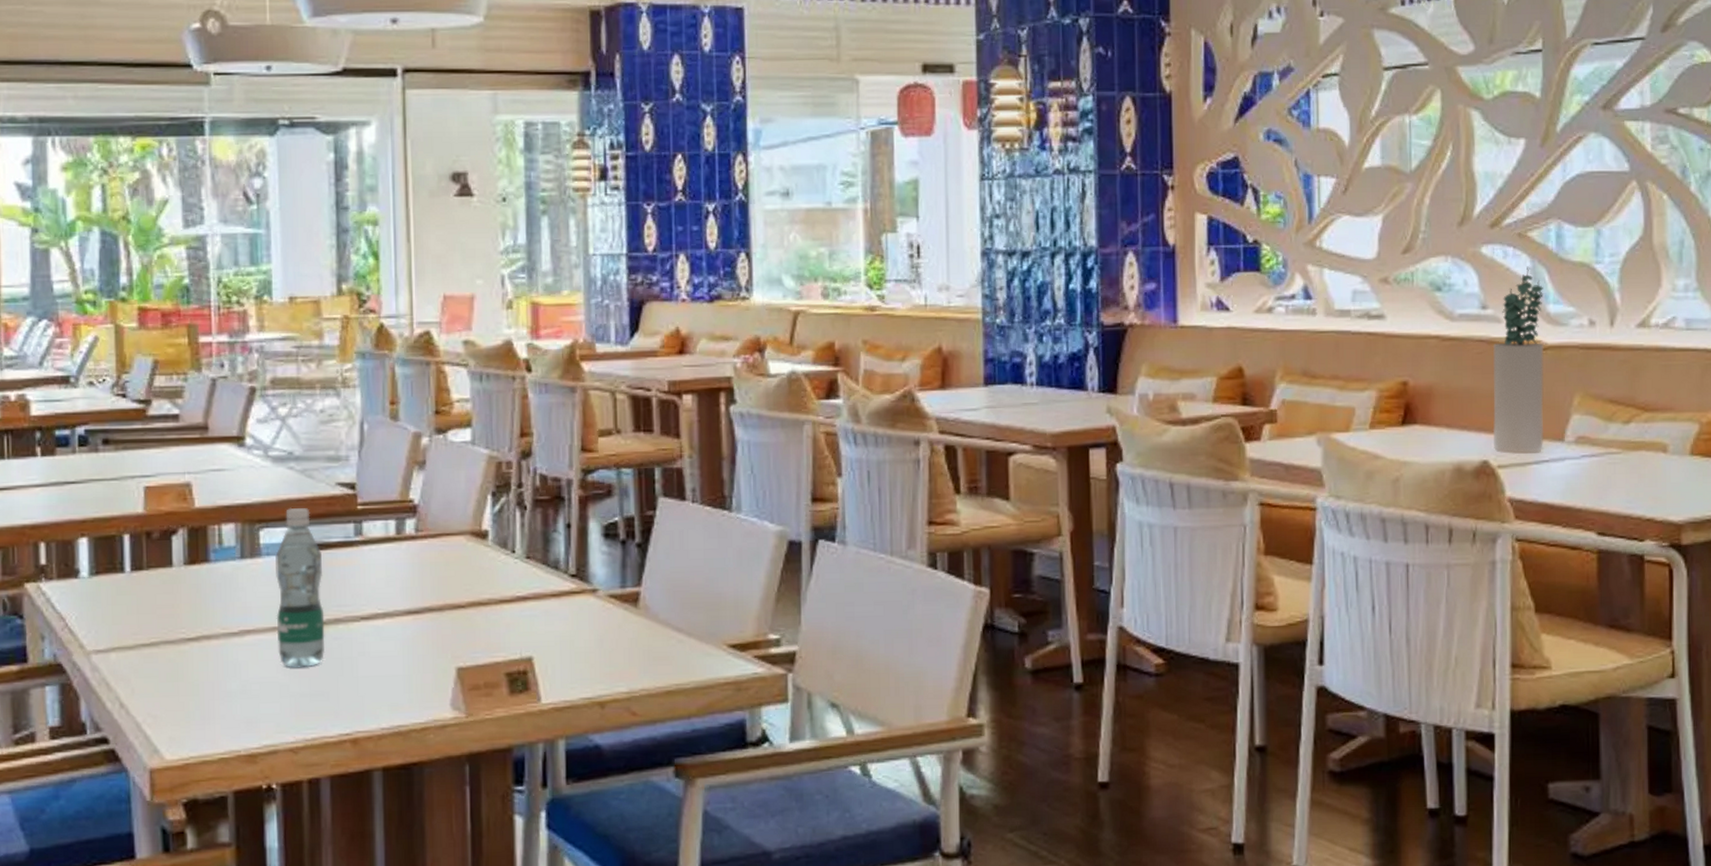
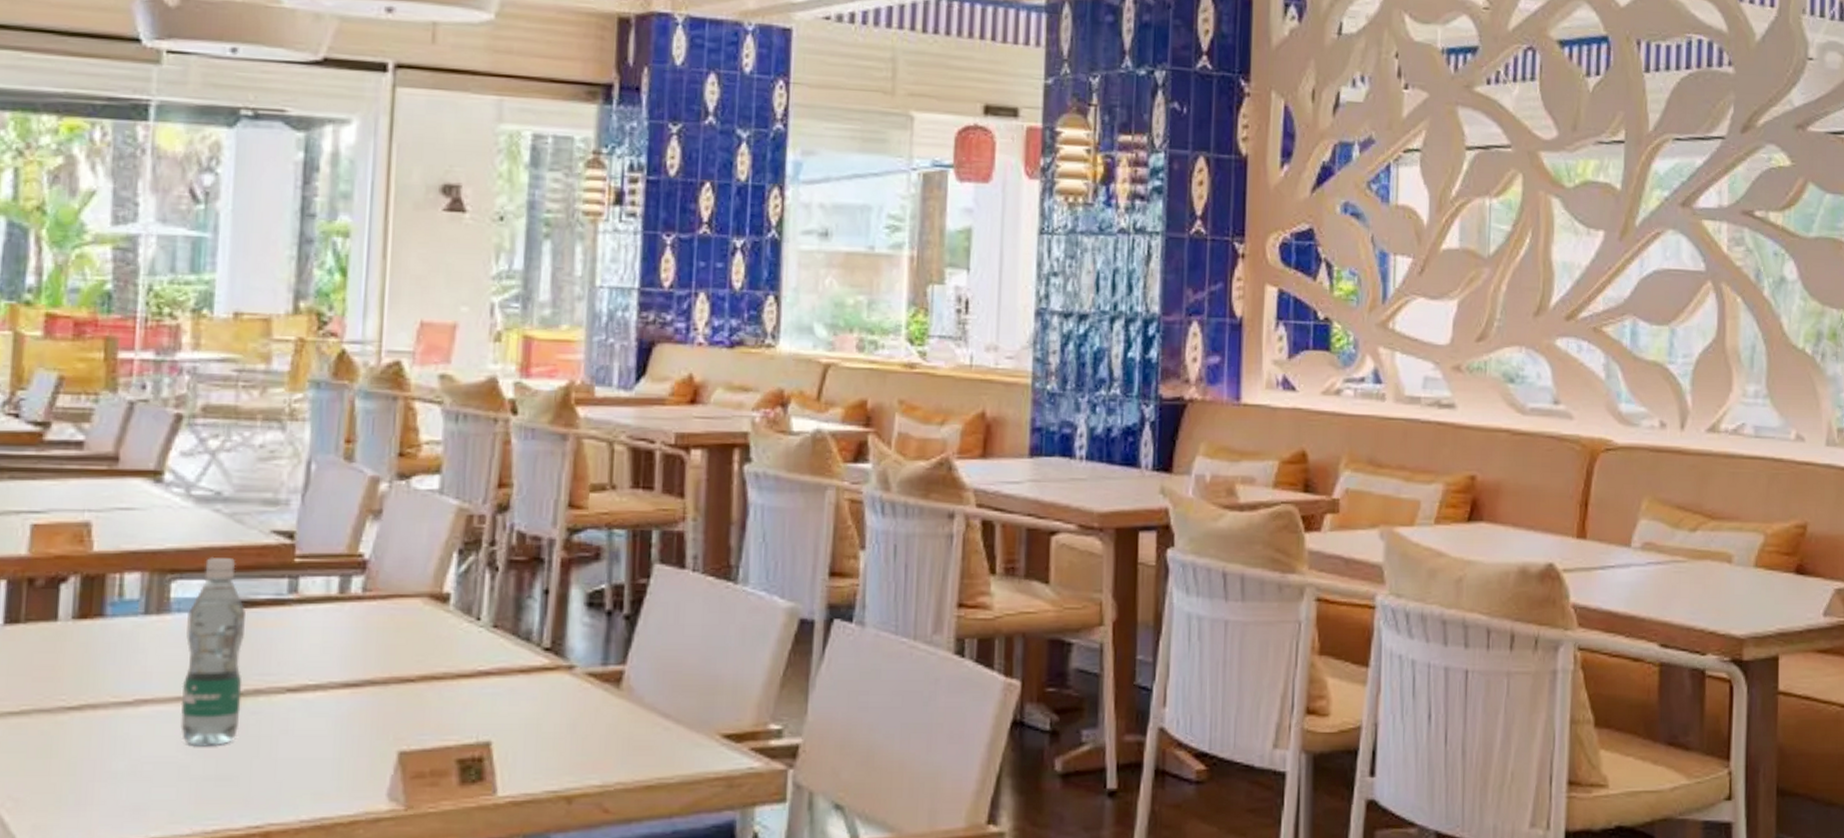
vase: present [1492,266,1545,454] -> none [1559,362,1616,558]

